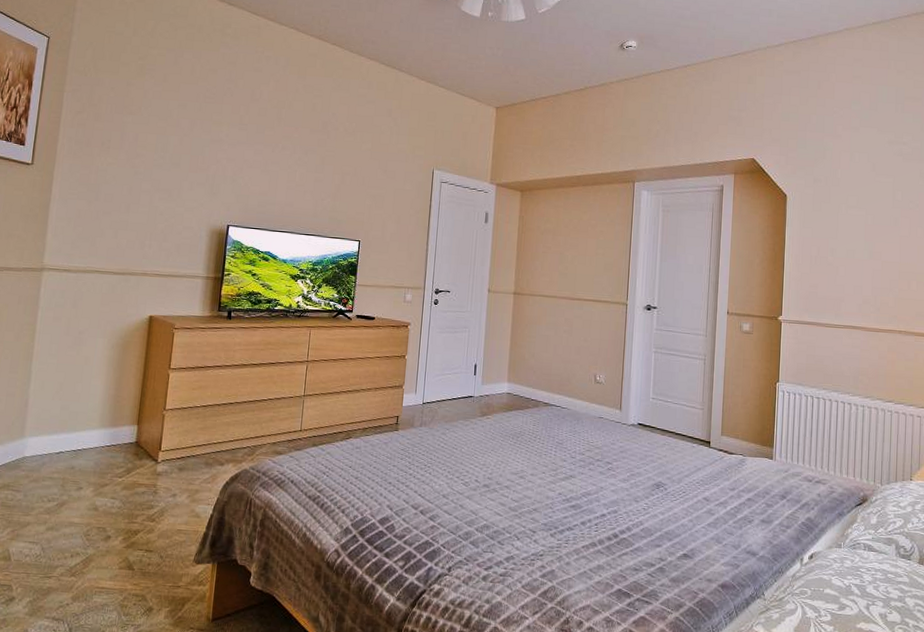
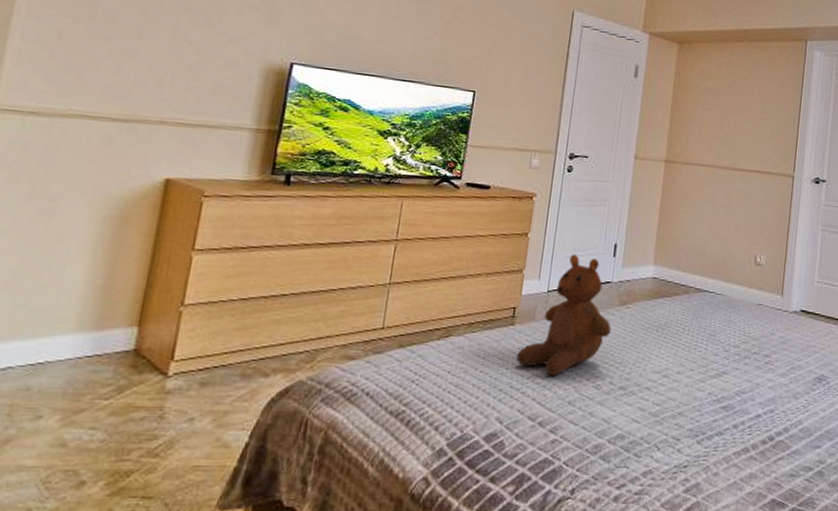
teddy bear: none [401,373,475,474] -> present [516,254,612,376]

